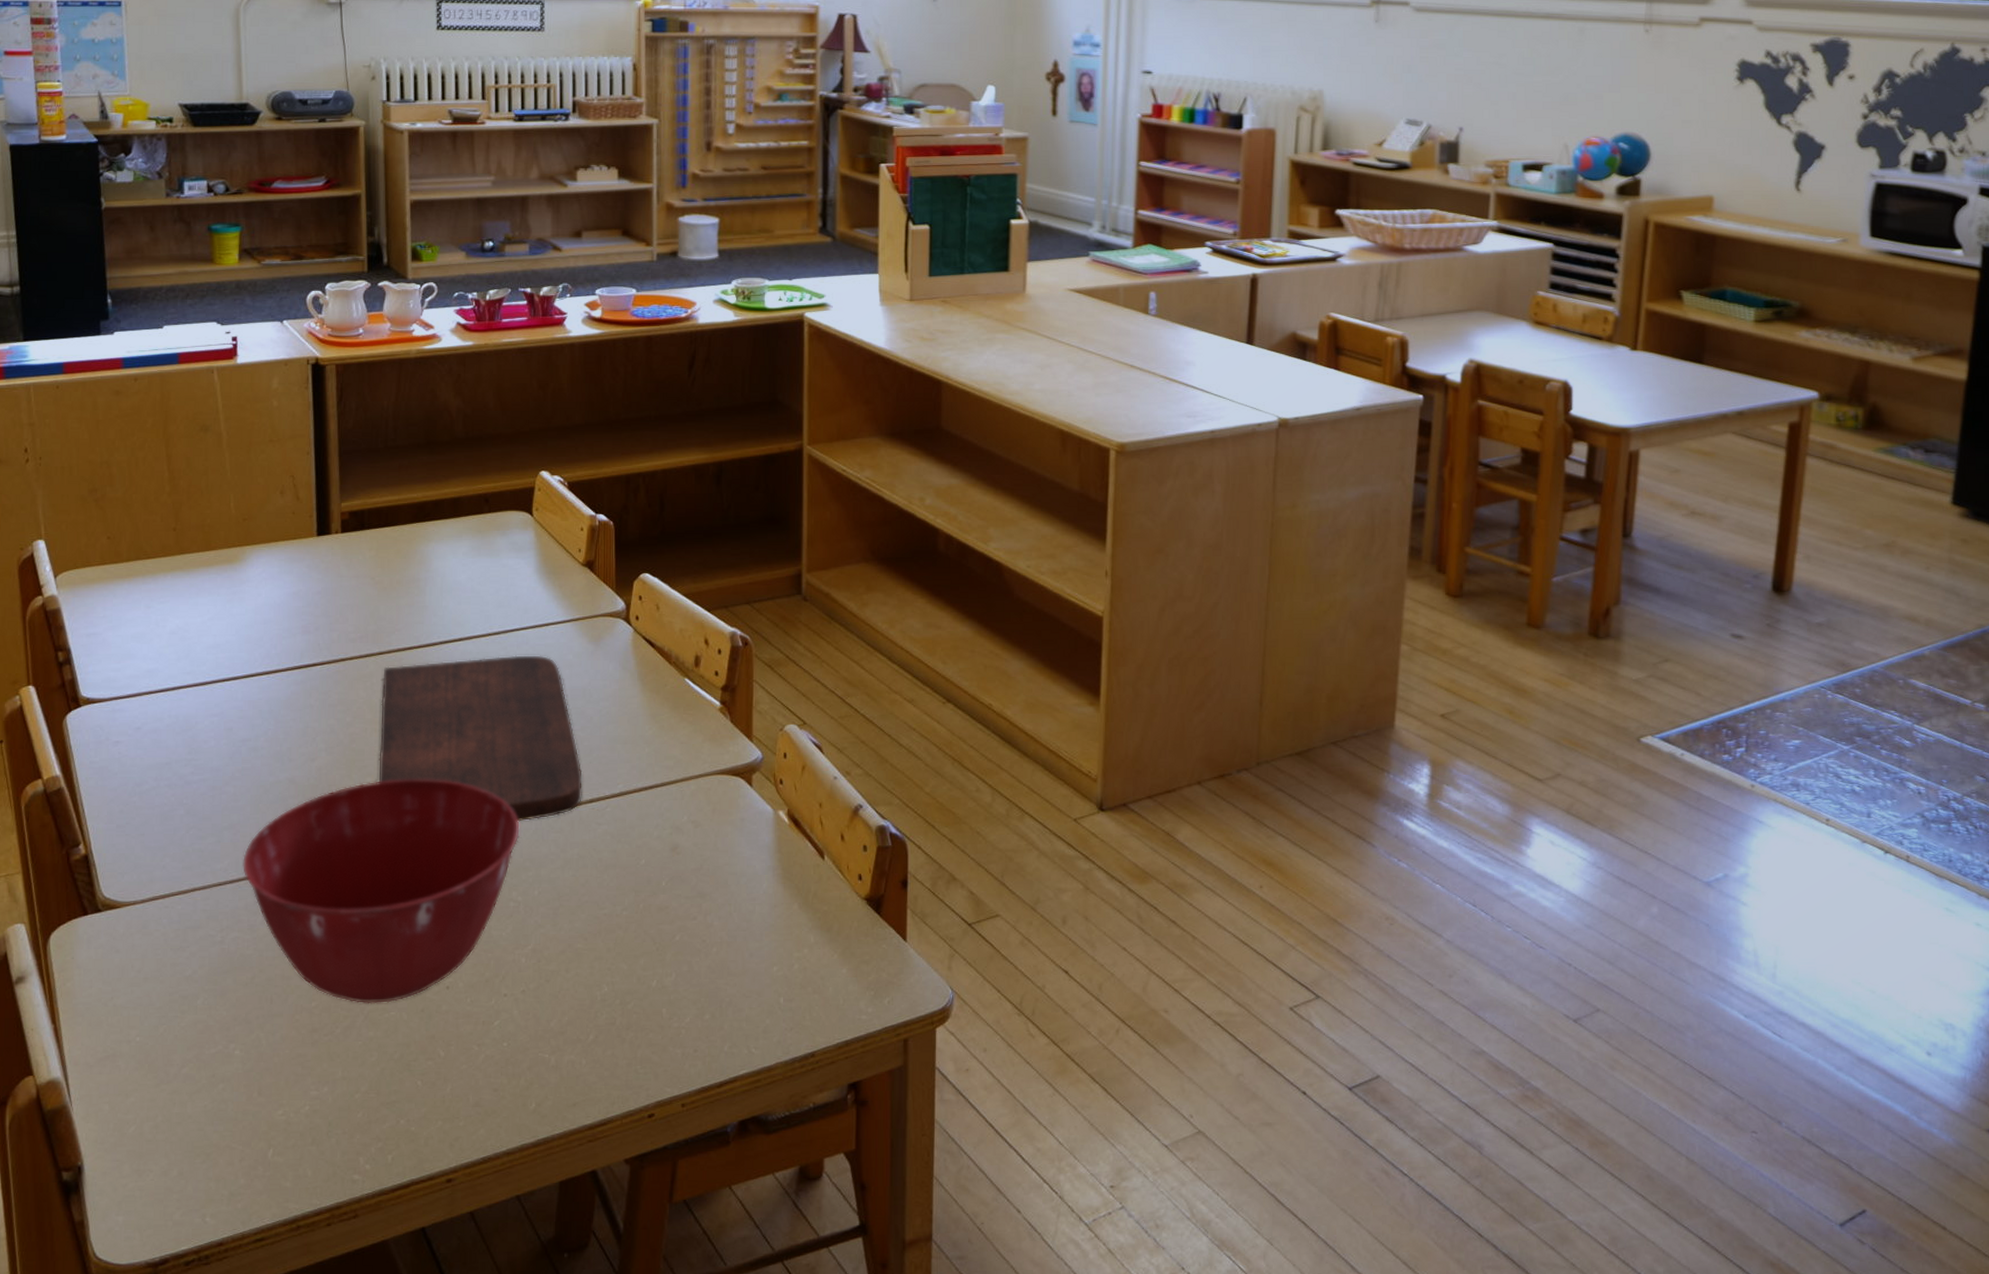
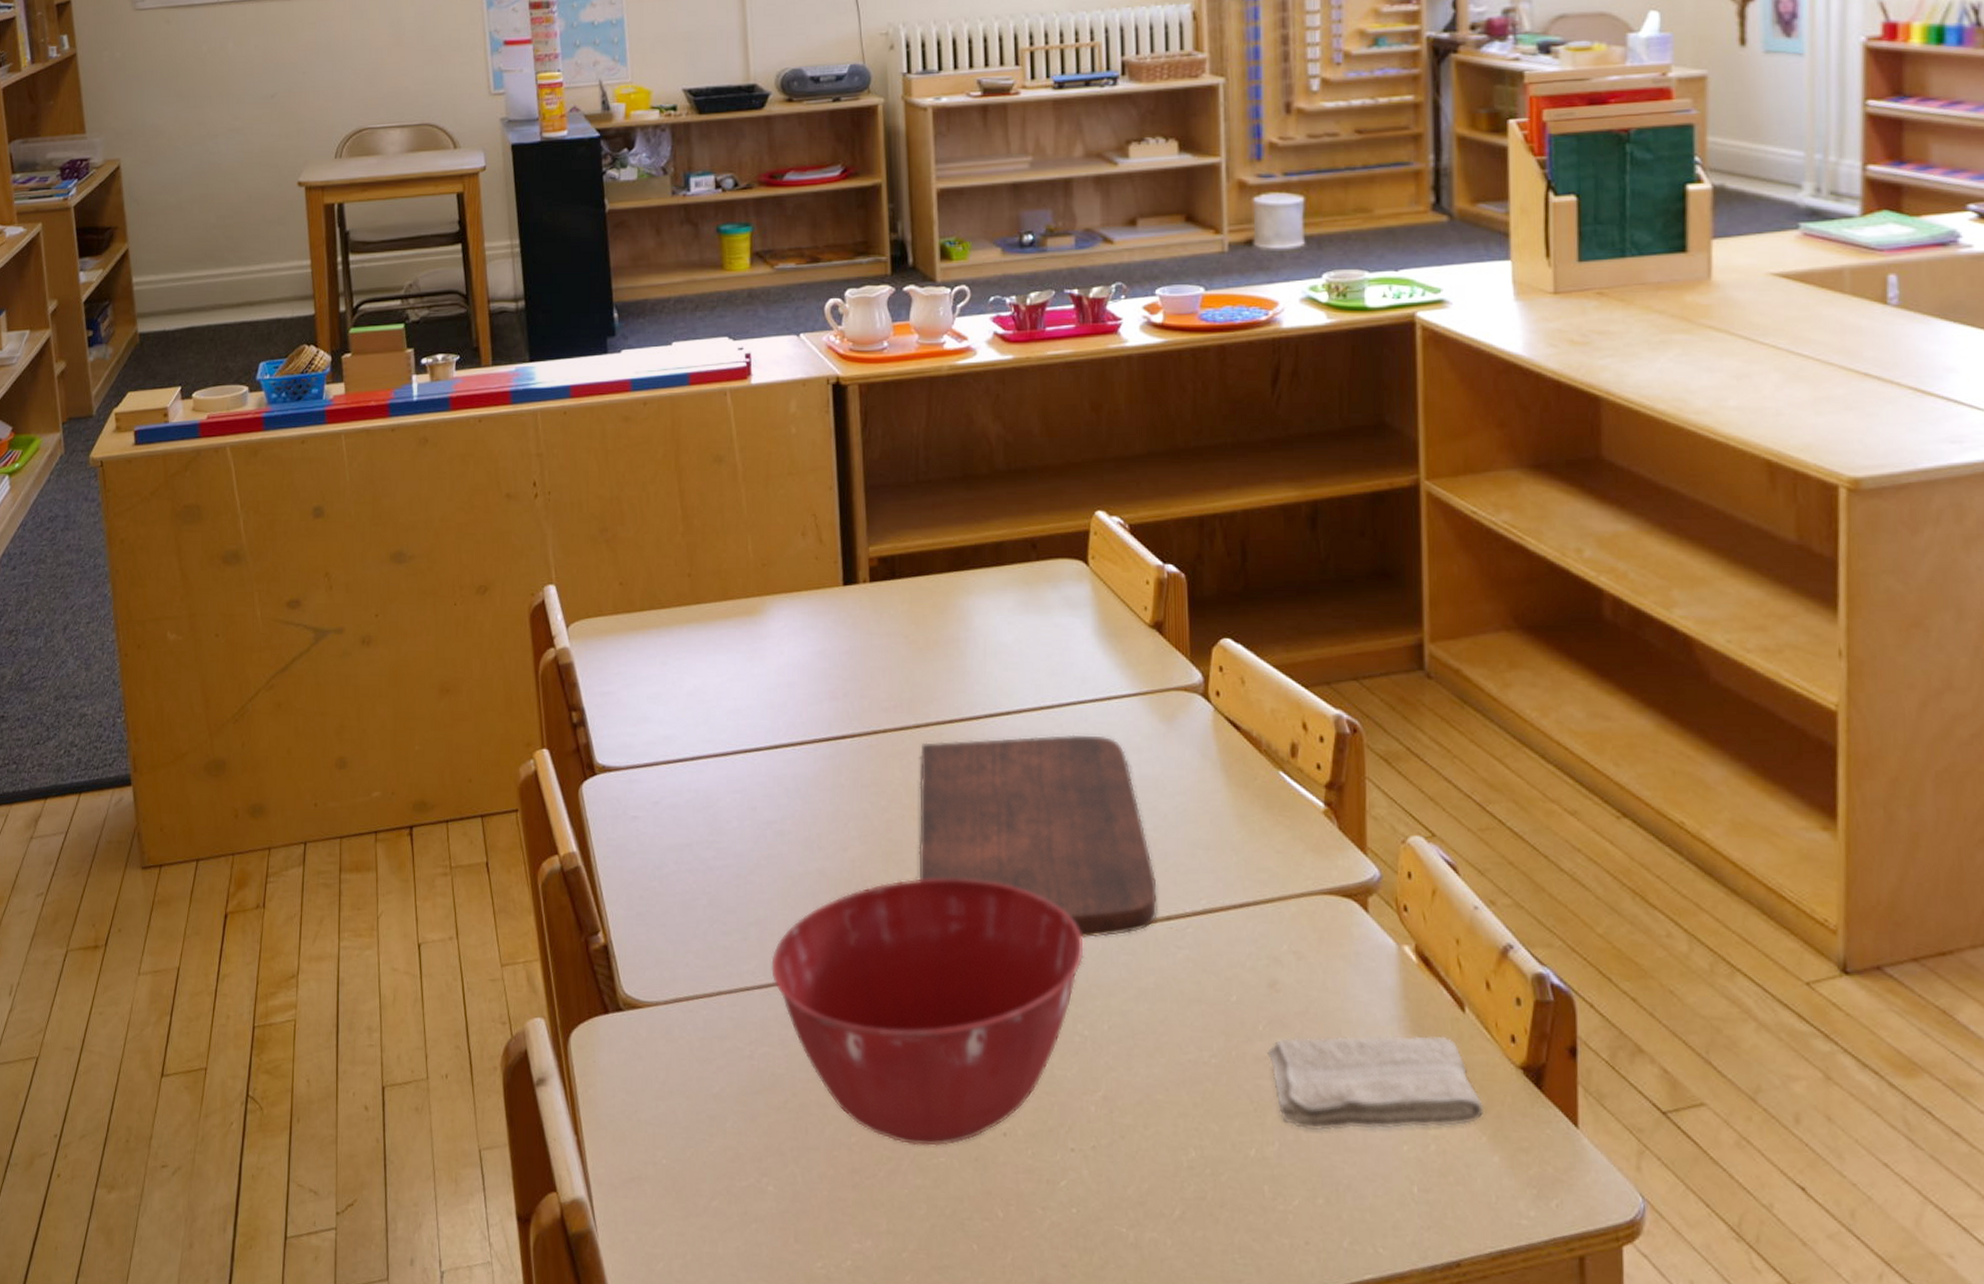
washcloth: none [668,879,837,962] -> present [1267,1035,1485,1131]

